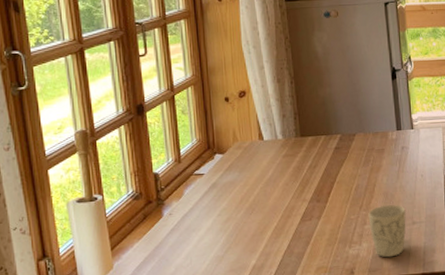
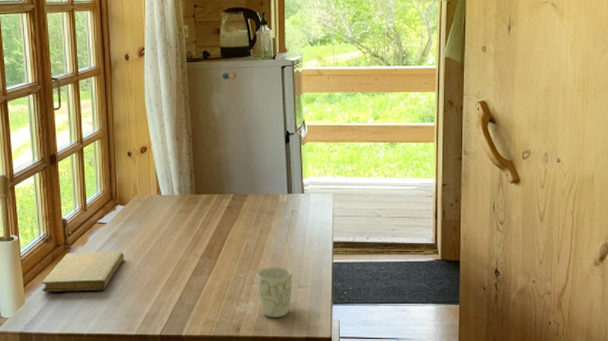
notebook: none [132,202,226,254] -> present [41,251,125,292]

